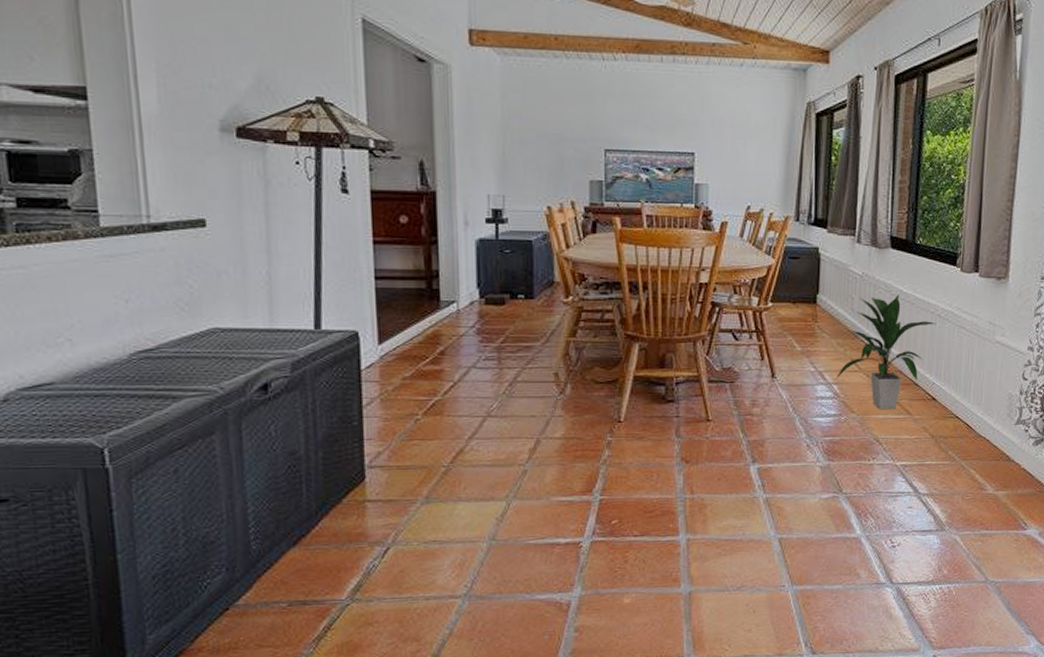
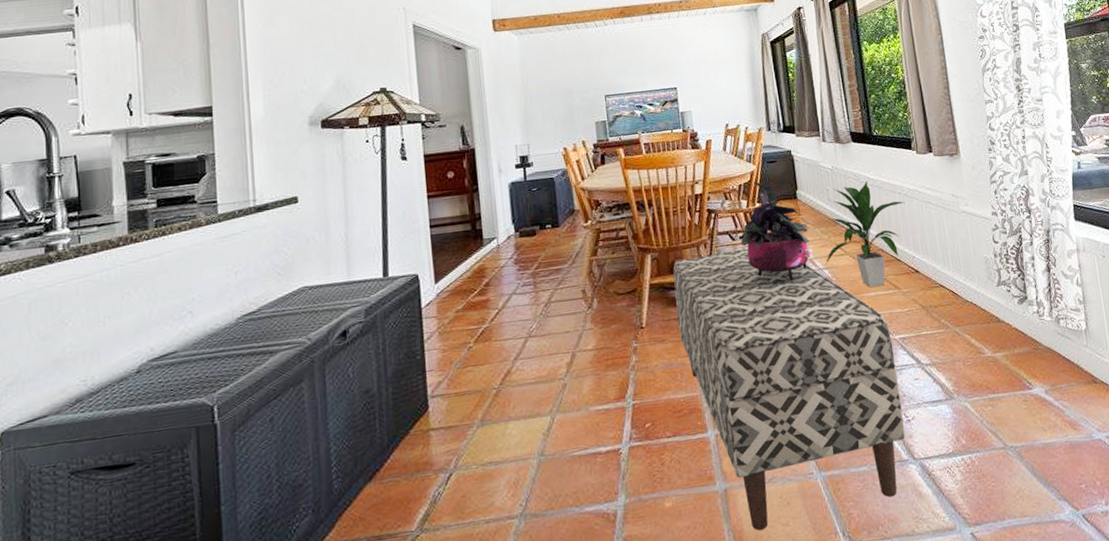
bench: none [660,351,893,633] -> present [673,248,906,530]
potted plant: none [742,277,824,390] -> present [738,181,813,280]

